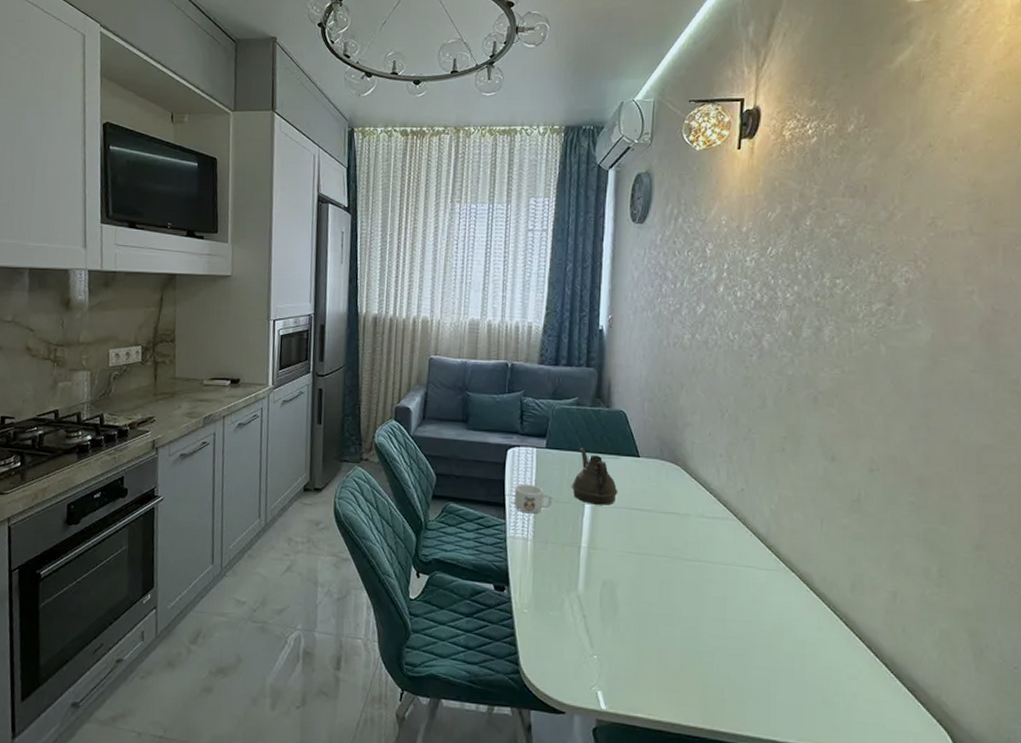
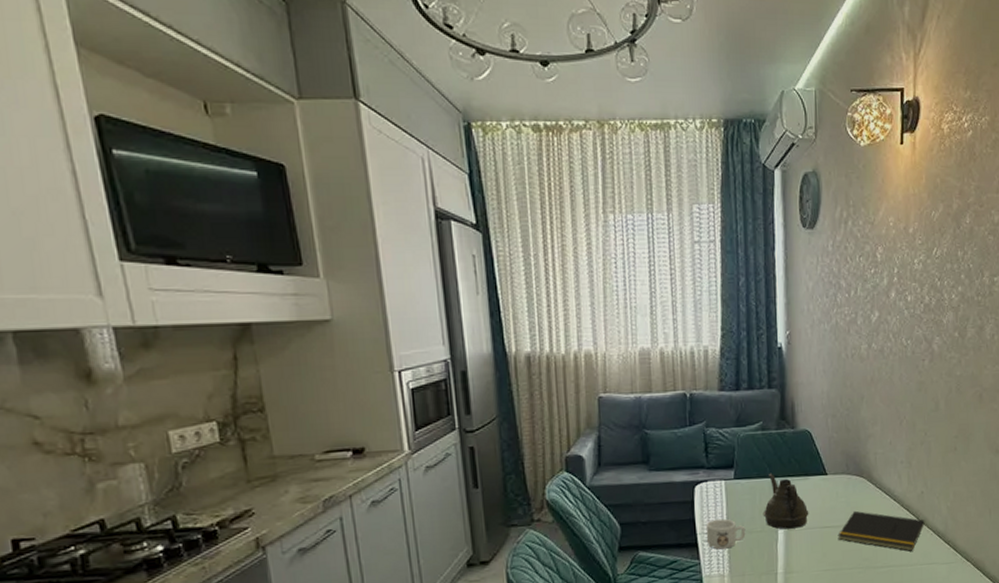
notepad: none [646,497,744,550] -> present [837,510,925,551]

